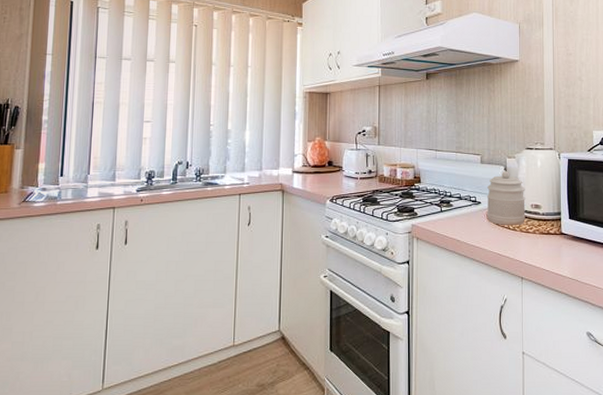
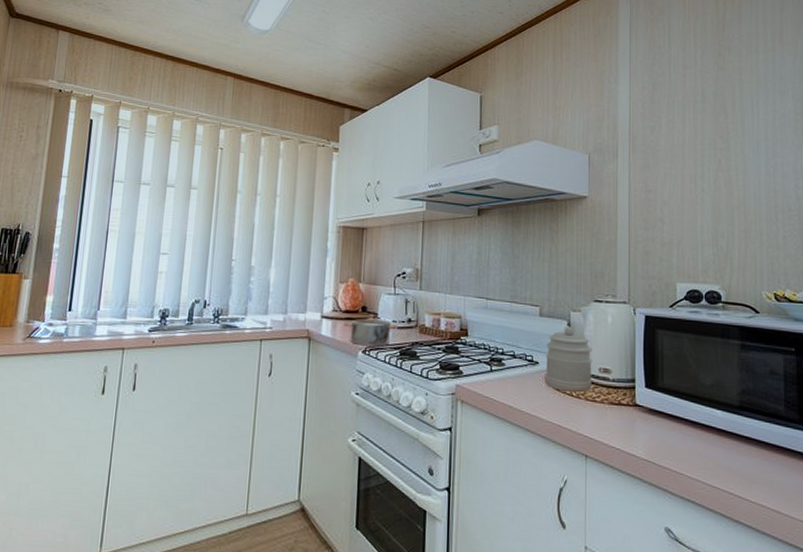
cooking pot: none [312,168,360,195] -> present [343,314,398,347]

